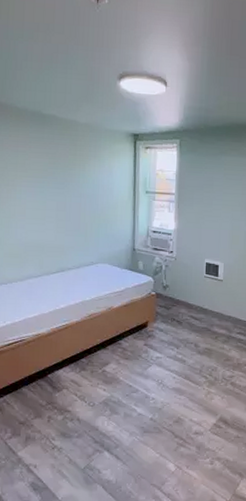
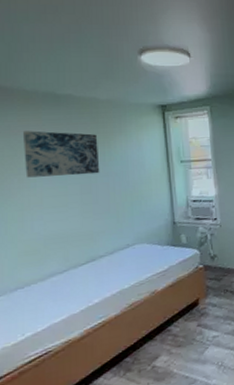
wall art: none [13,146,75,194] -> present [24,130,100,178]

